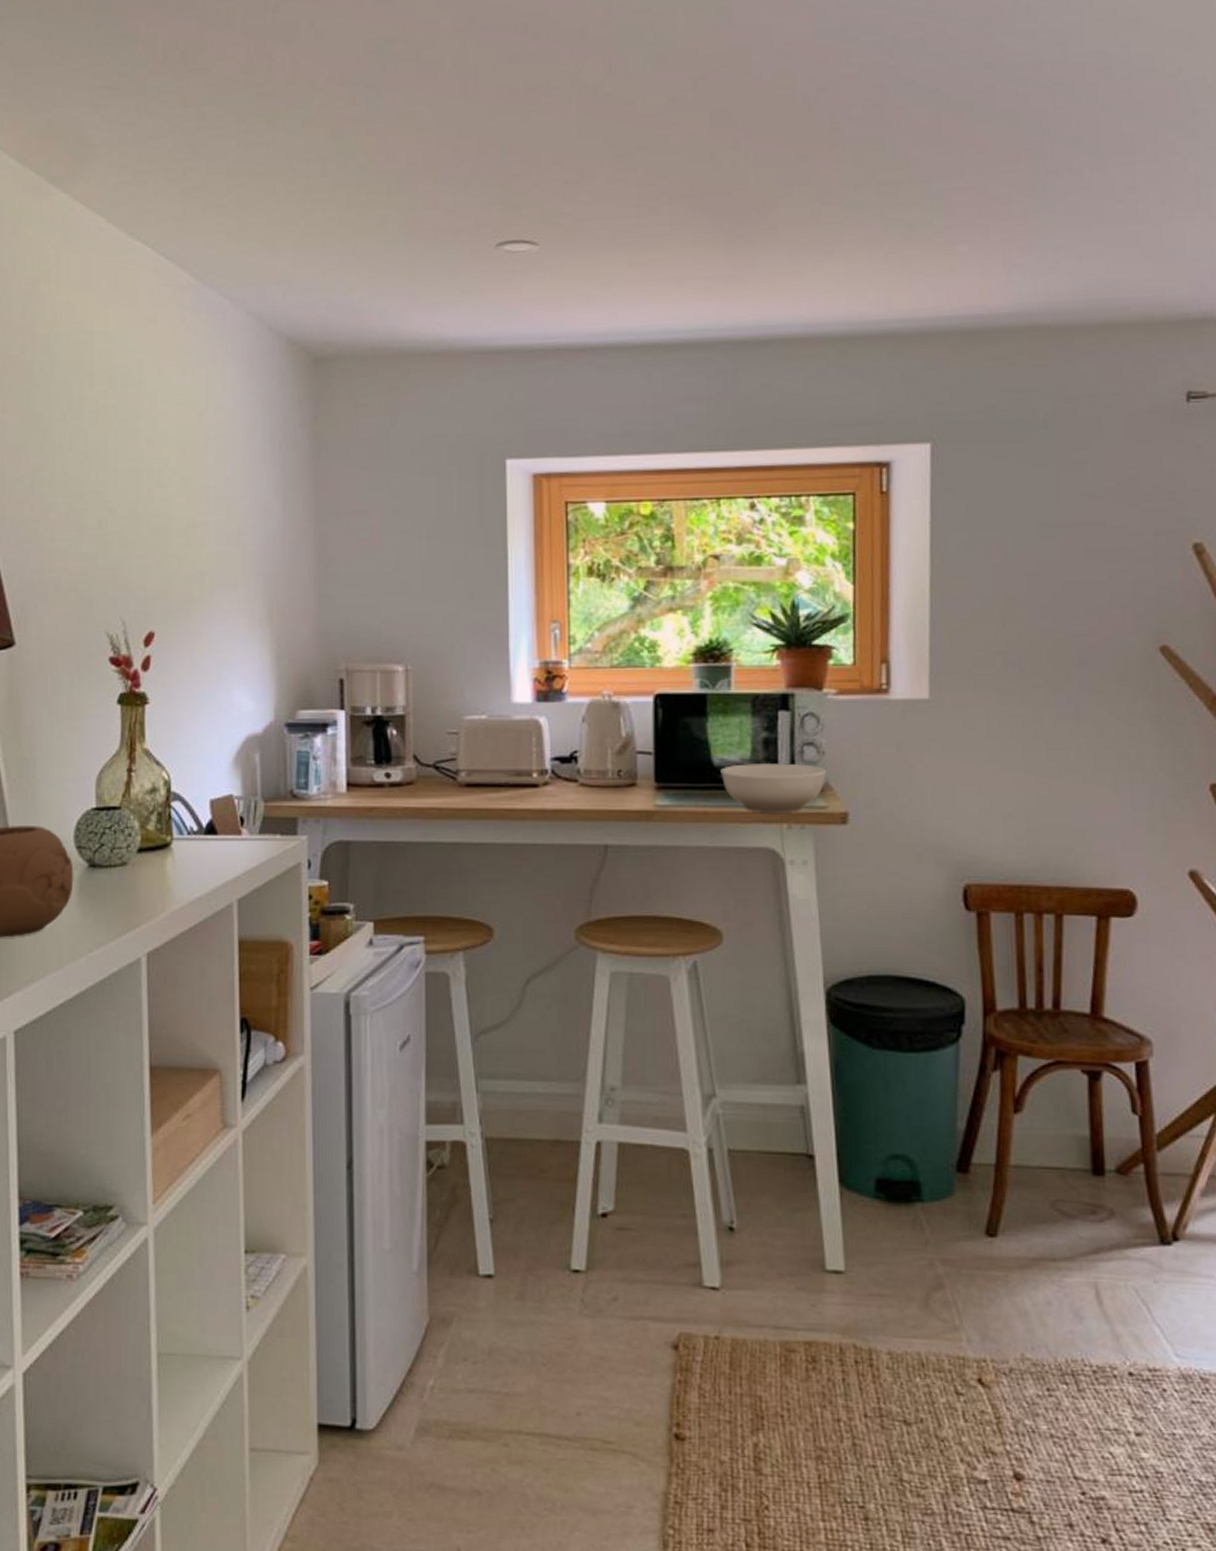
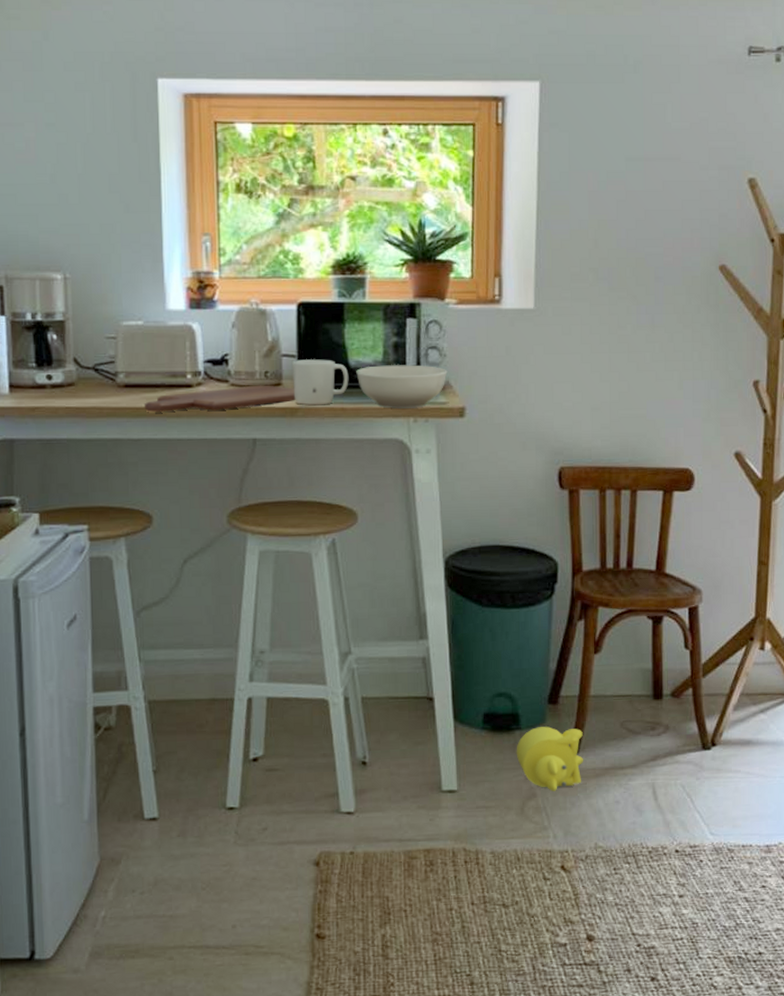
cutting board: none [486,785,652,814] -> present [144,385,296,412]
mug: none [649,757,712,809] -> present [292,359,349,406]
dog toy: none [917,1200,1005,1282] -> present [516,726,584,791]

